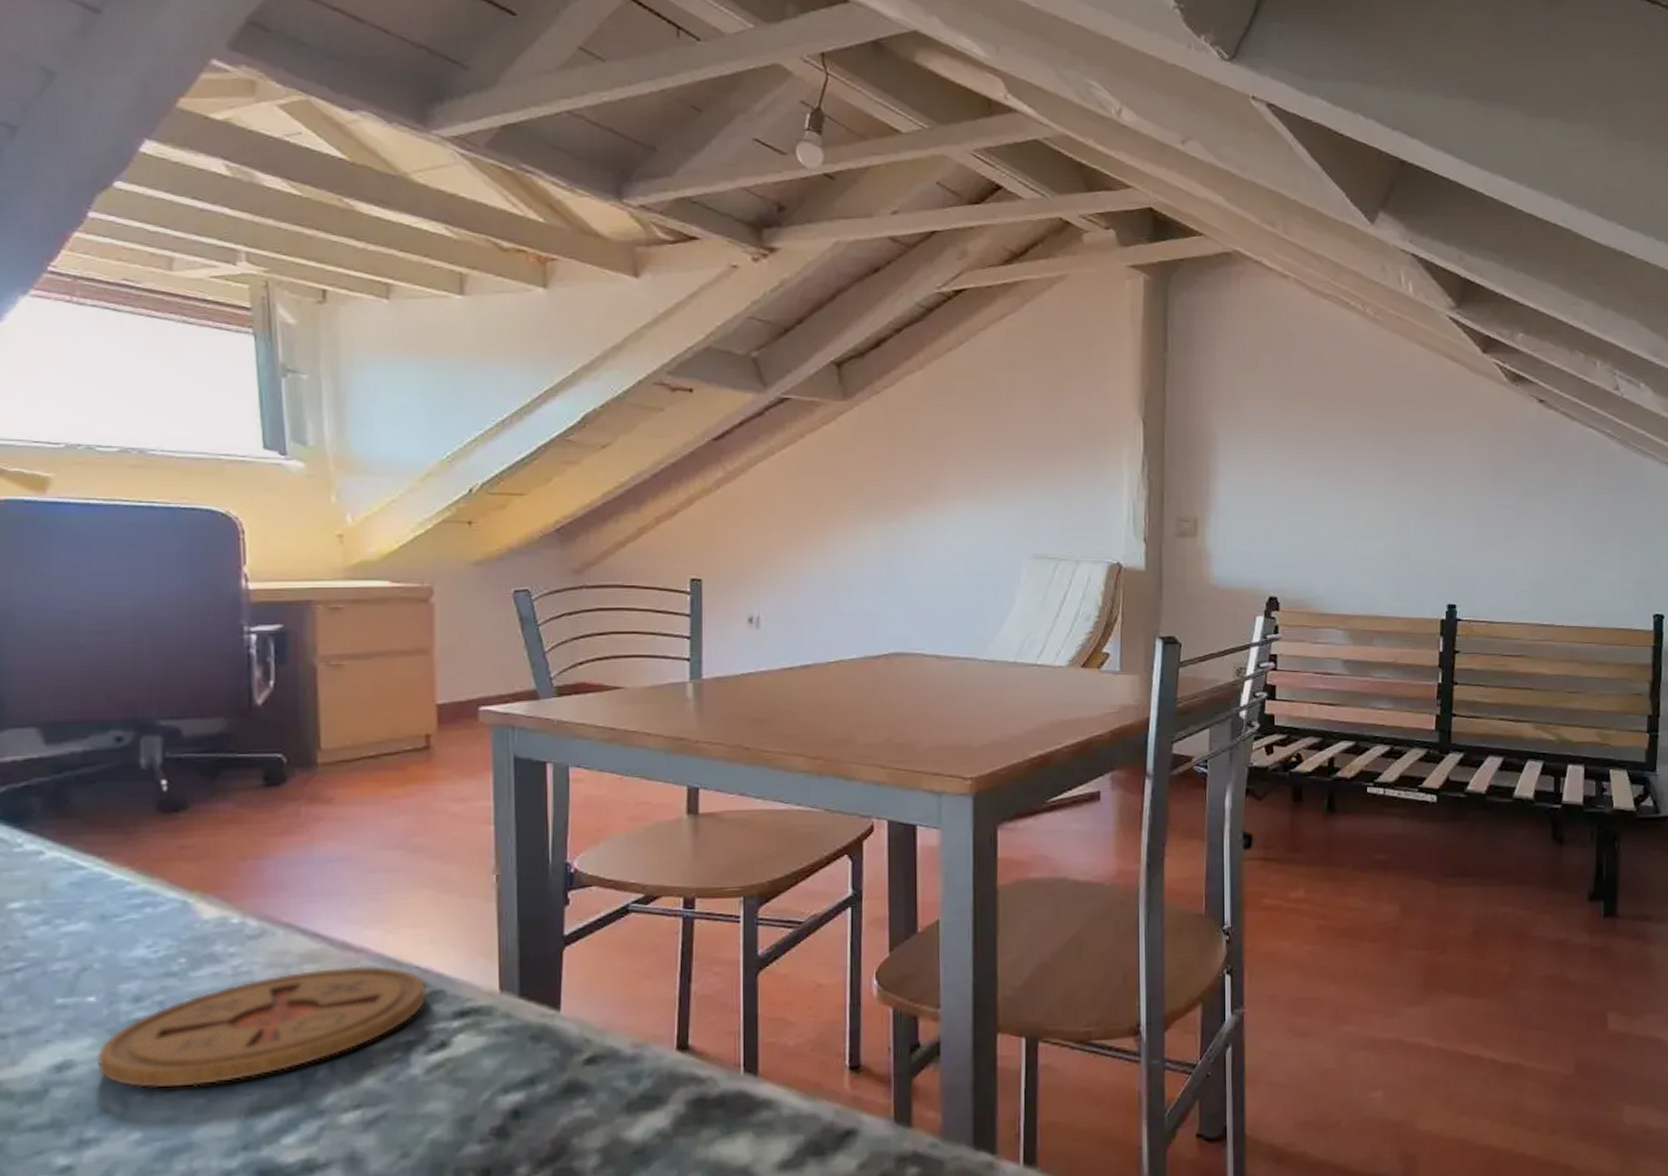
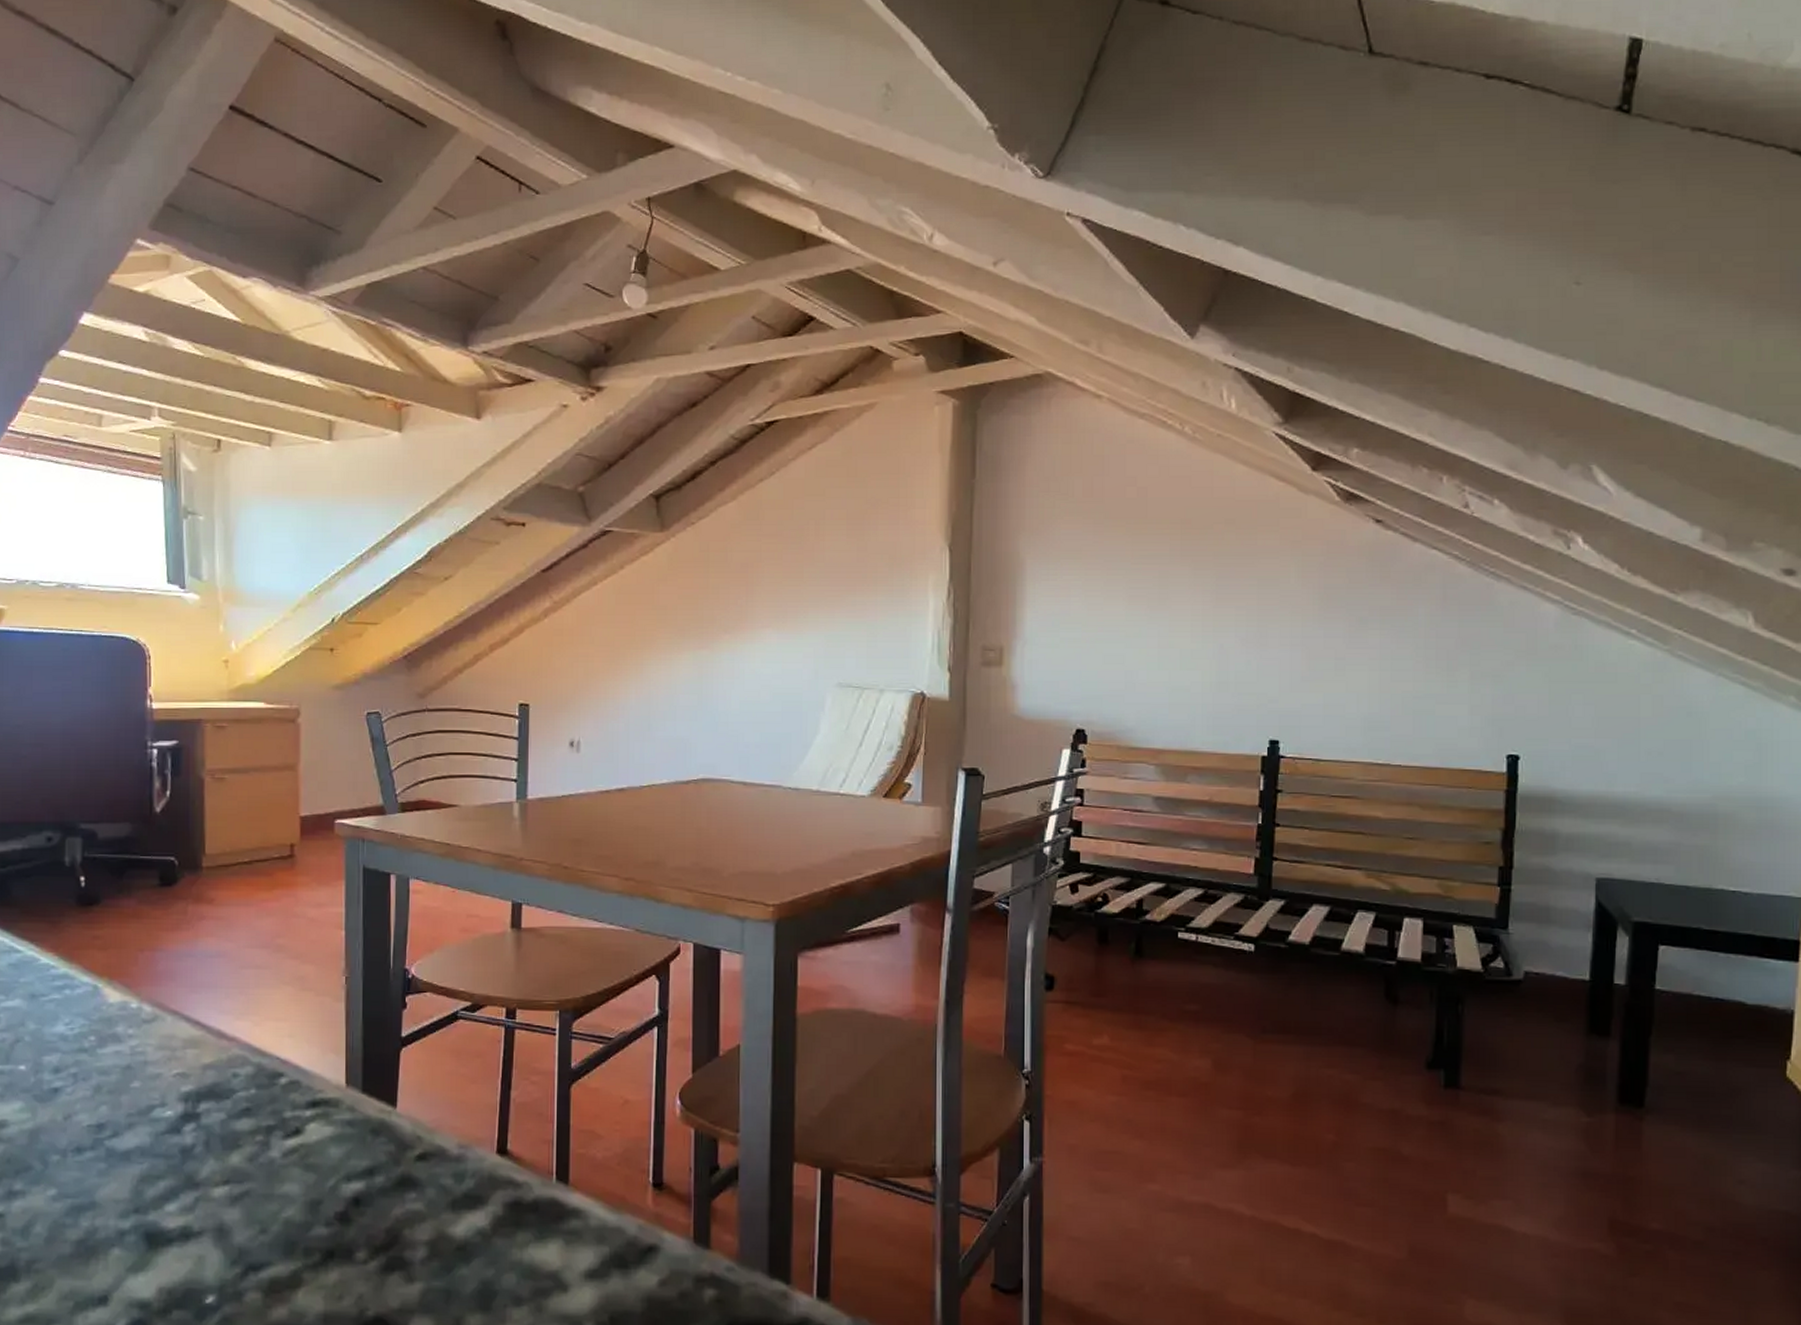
coaster: present [96,966,428,1089] -> none [24,1053,286,1152]

